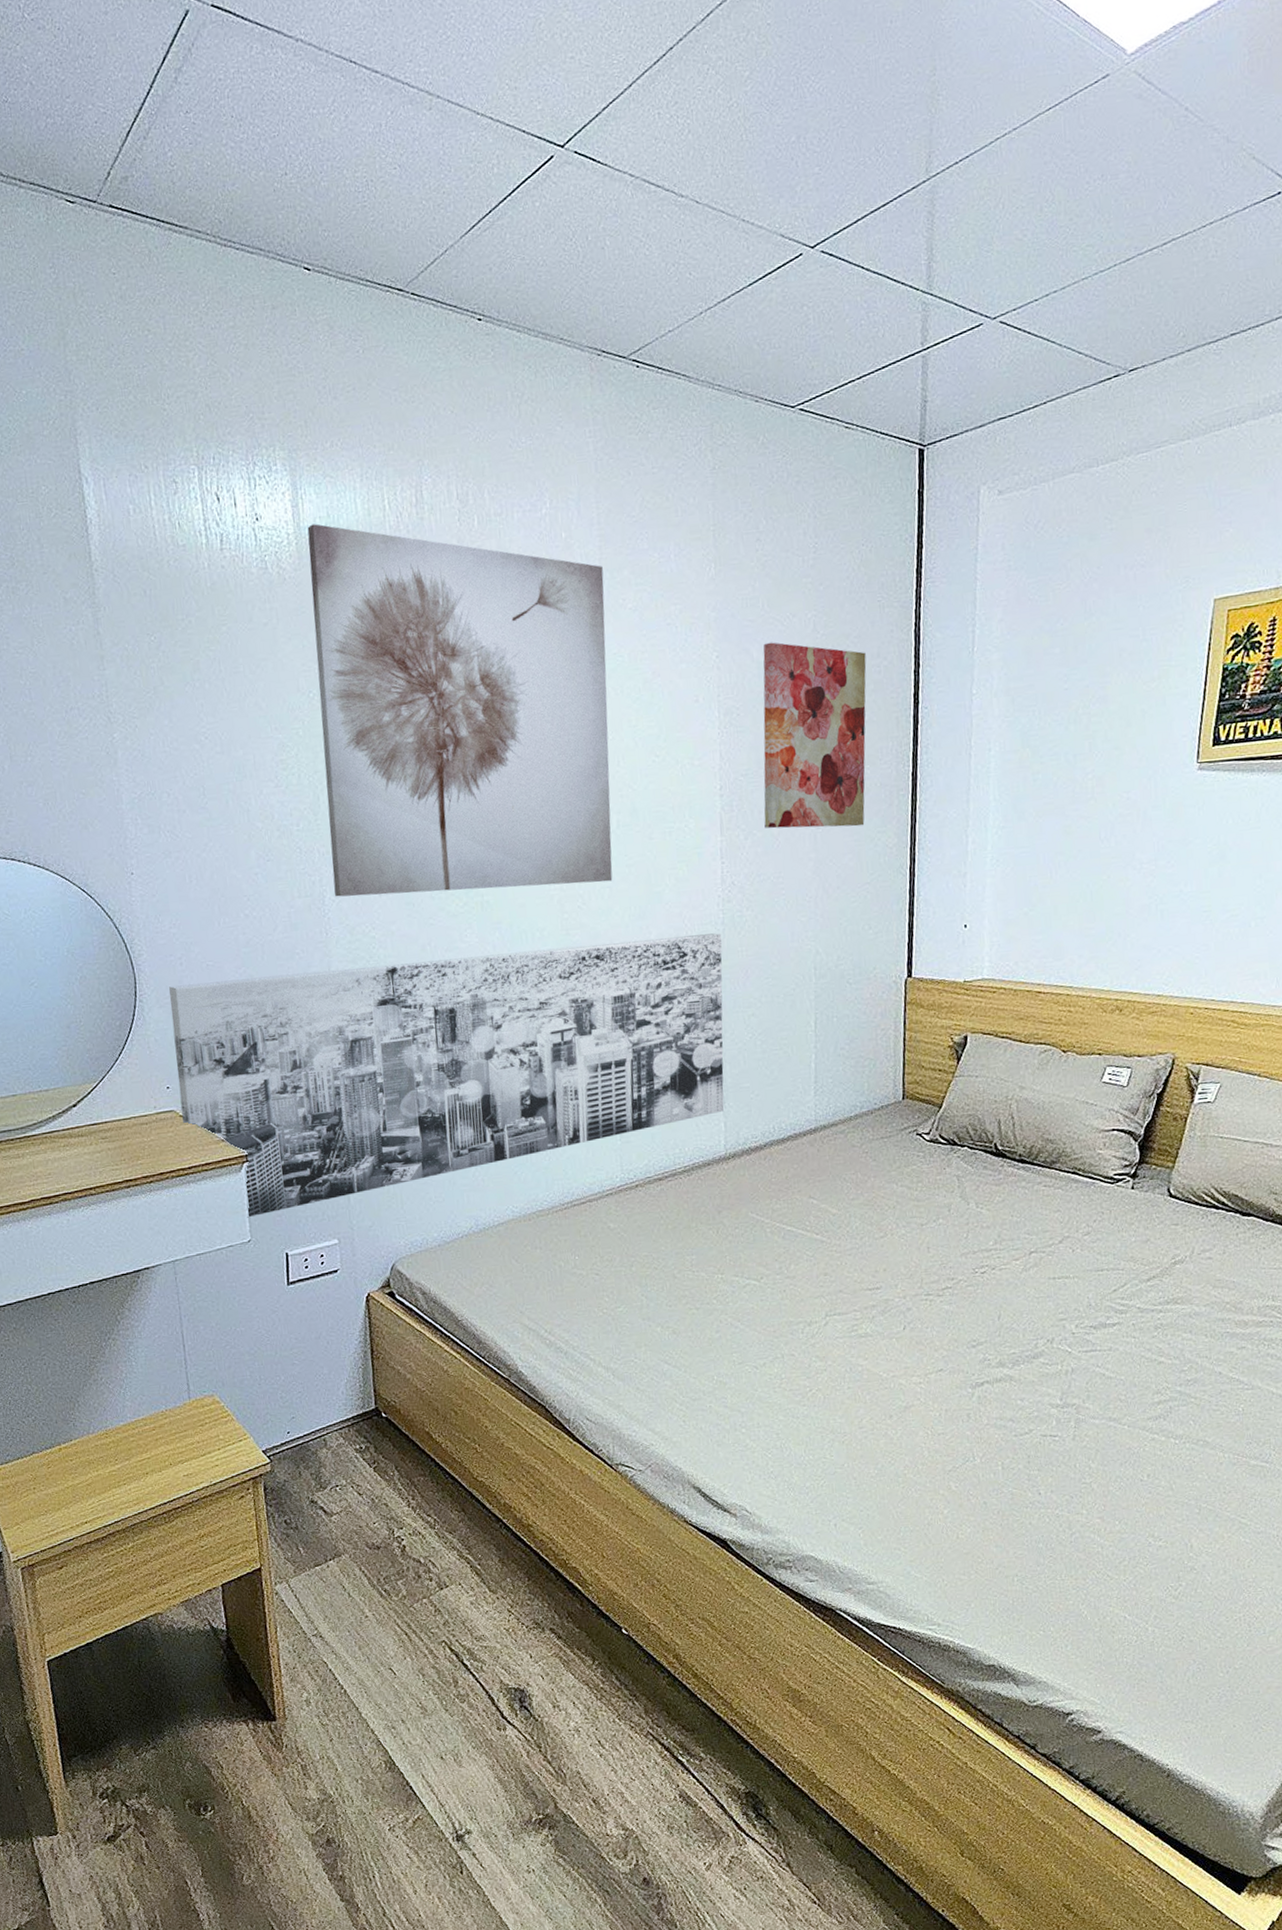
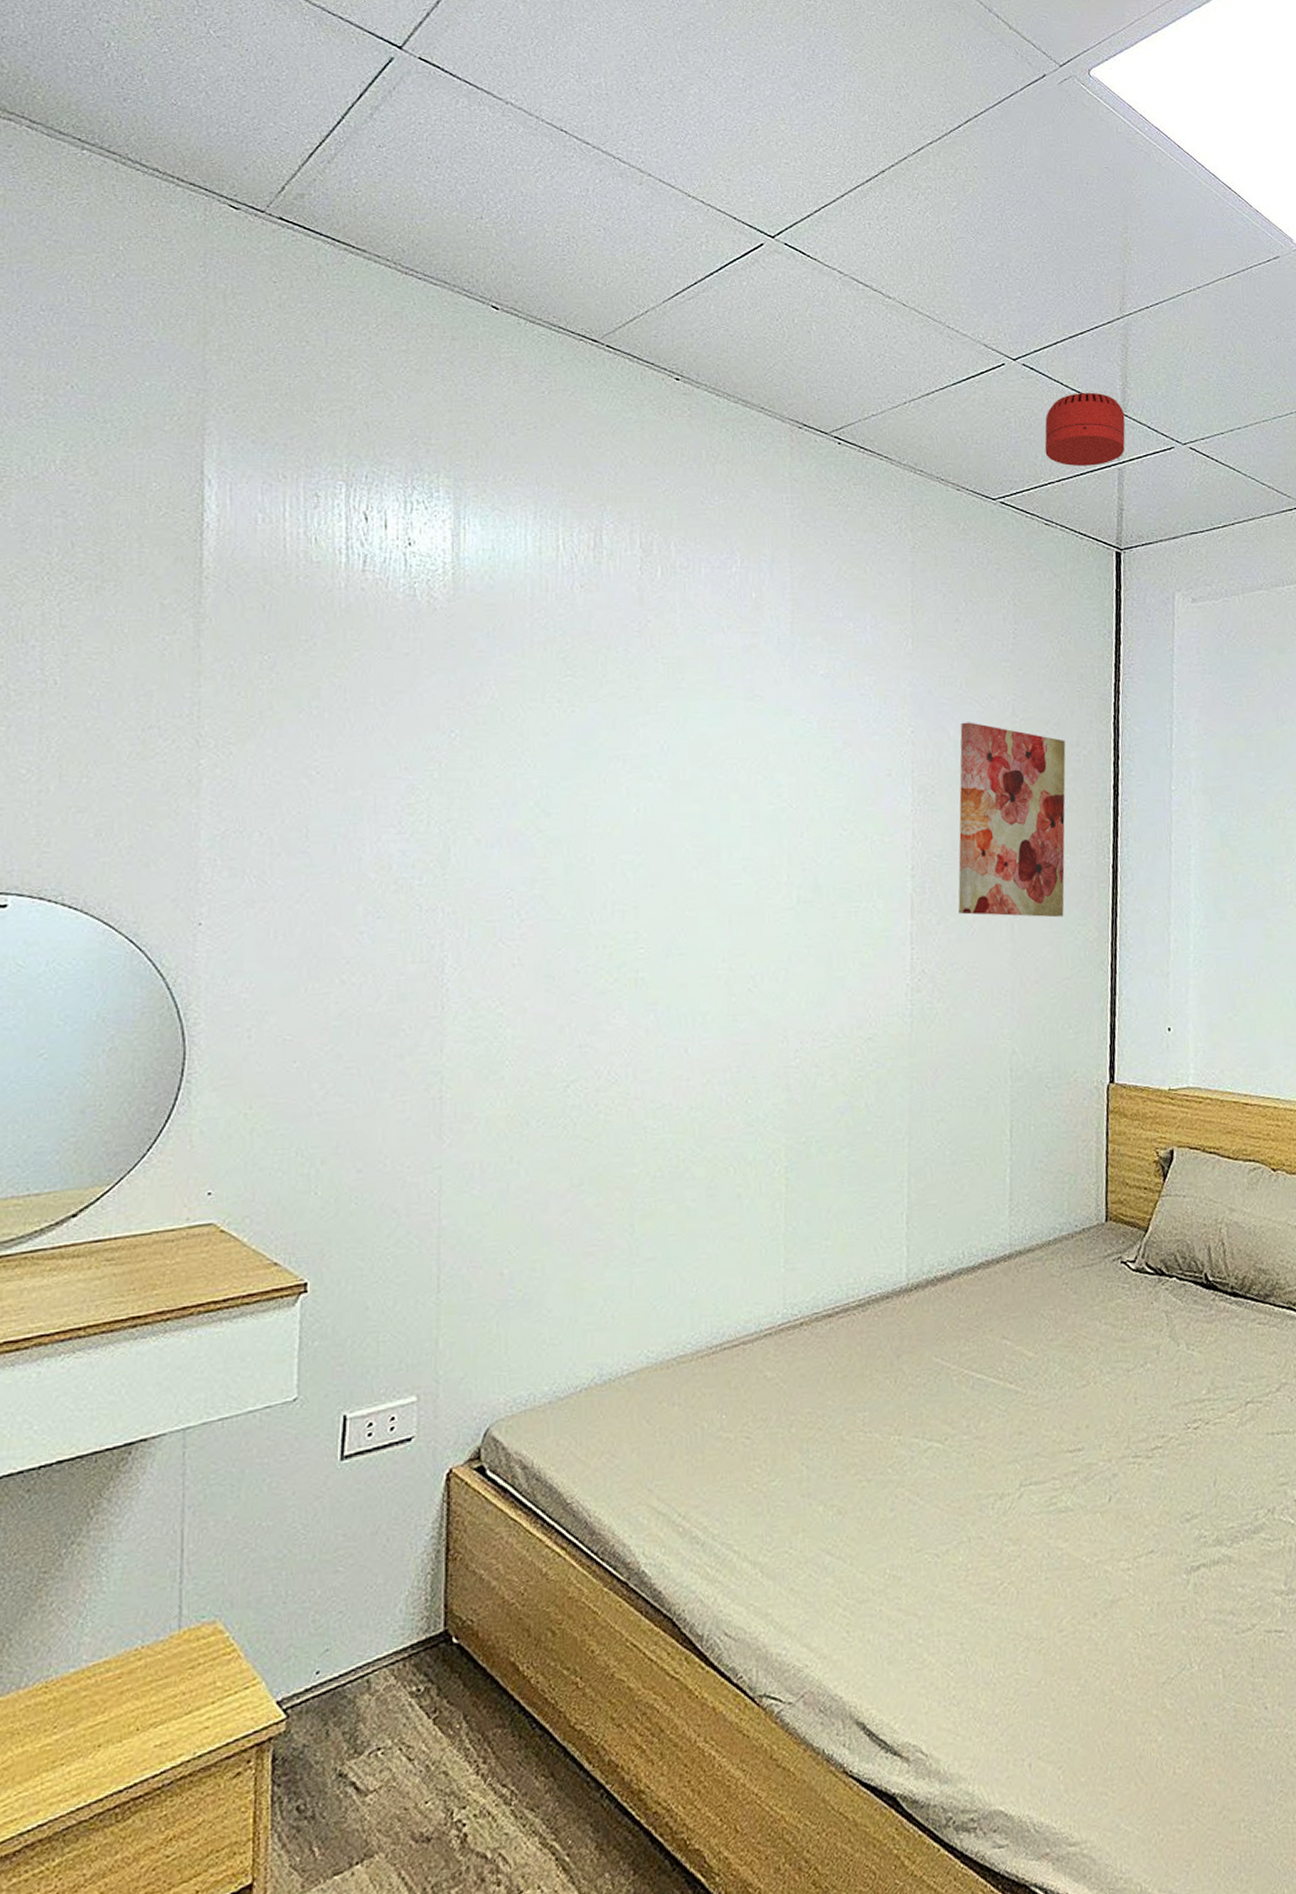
wall art: present [169,933,724,1218] -> none [224,1026,910,1368]
wall art: present [307,524,613,897] -> none [458,556,795,965]
smoke detector: none [844,272,931,360] -> present [1044,392,1126,466]

